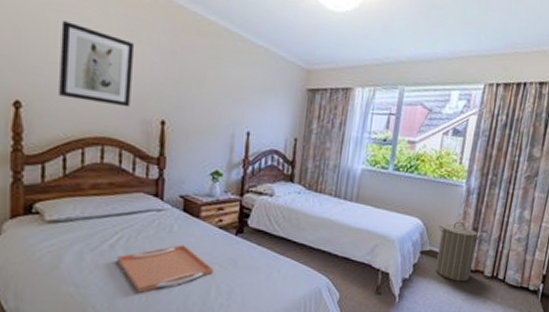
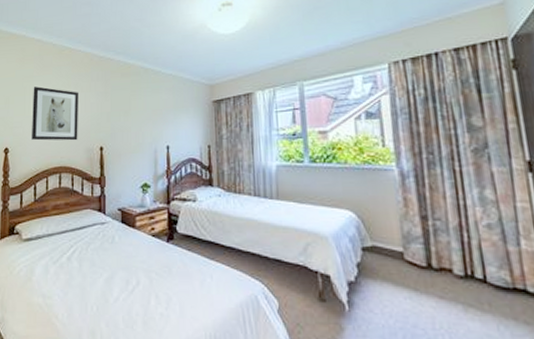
serving tray: present [116,244,213,293] -> none [73,254,151,302]
laundry hamper: present [435,221,481,282] -> none [376,210,435,284]

